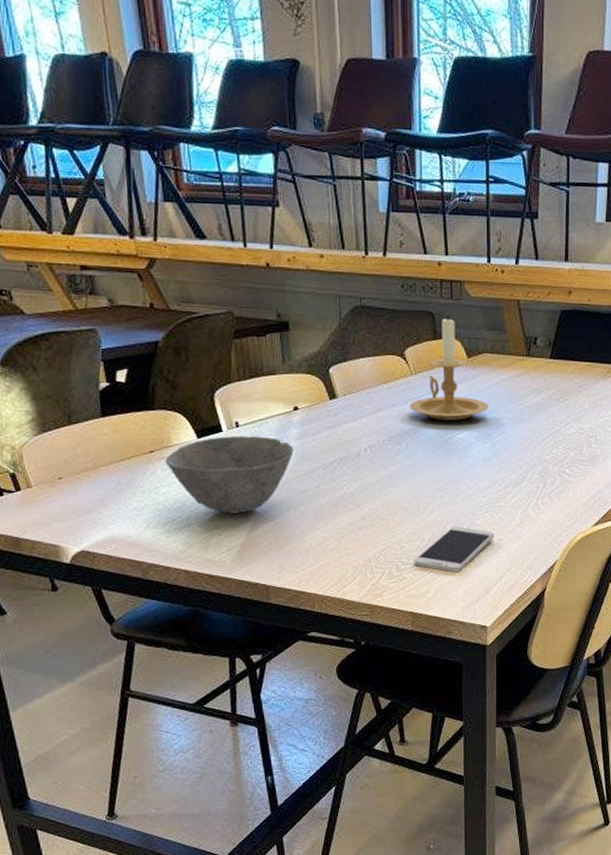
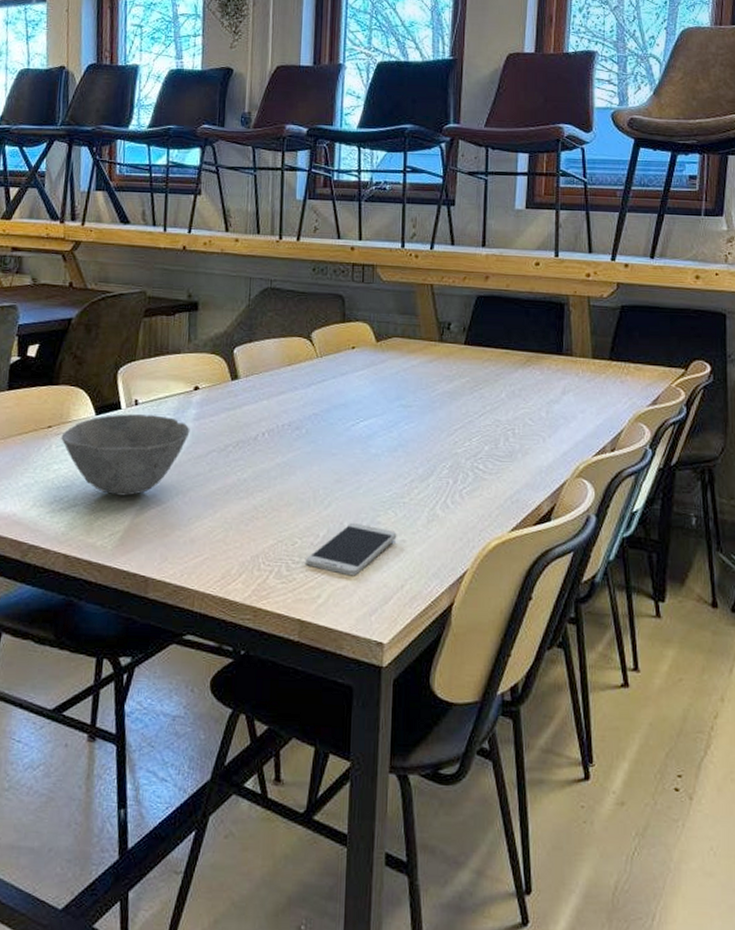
candle holder: present [409,315,490,421] -> none [312,299,398,407]

